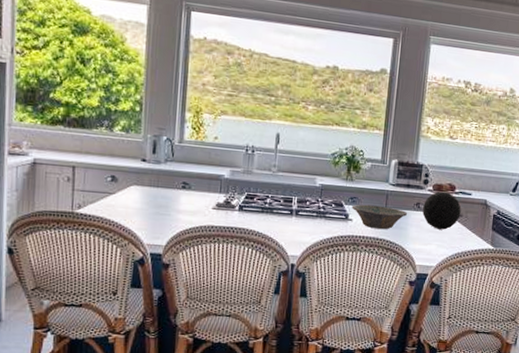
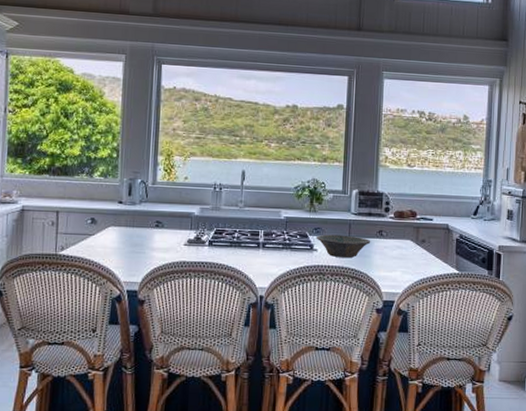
decorative orb: present [422,191,461,230] -> none [385,218,424,256]

